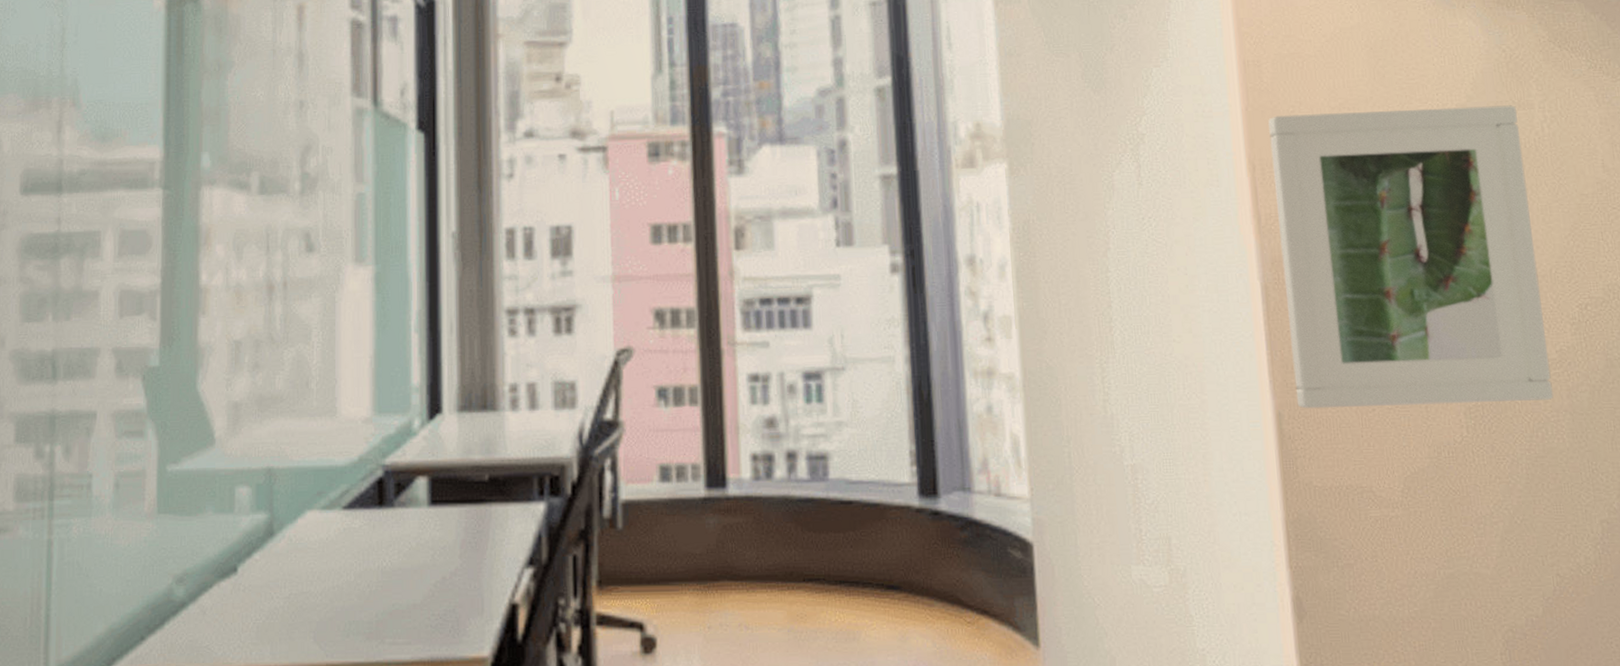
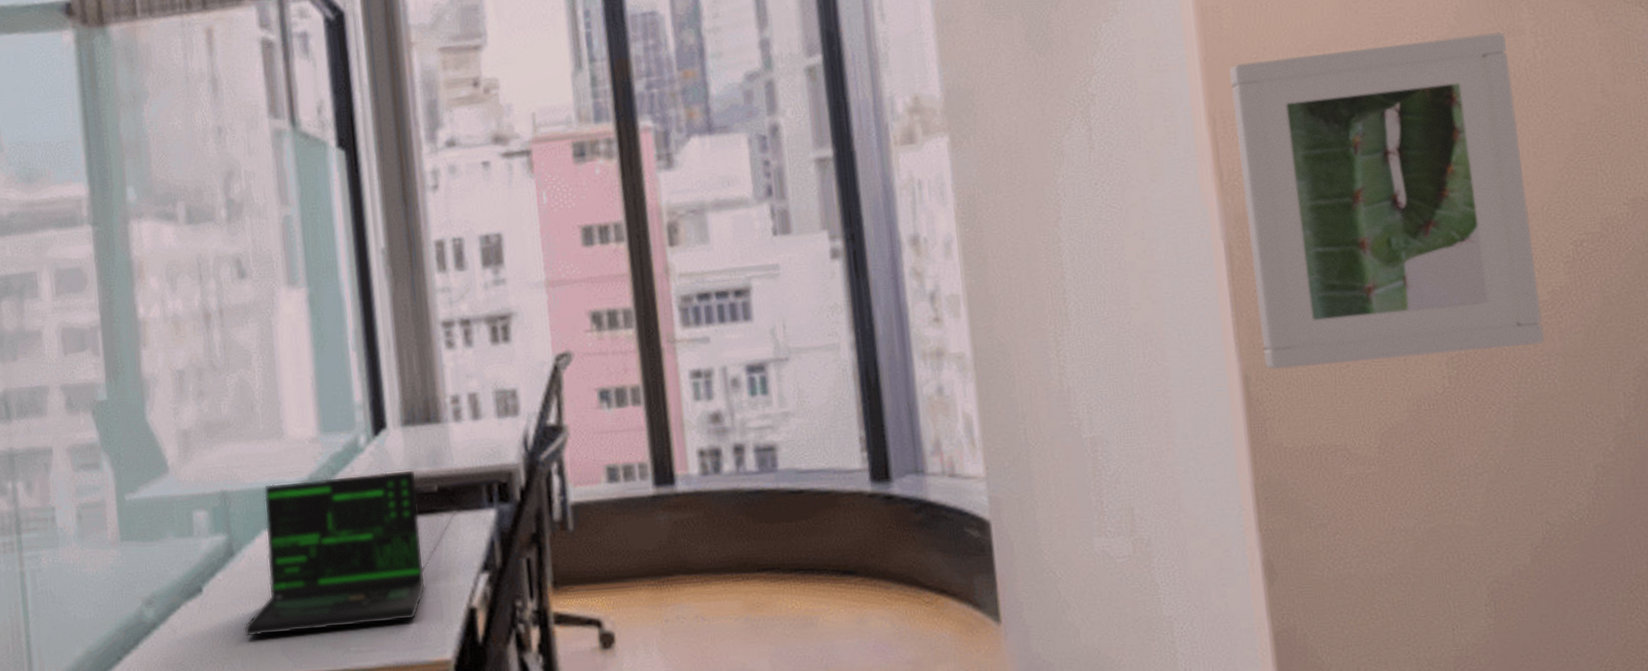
laptop: none [277,456,507,623] -> present [244,469,458,638]

